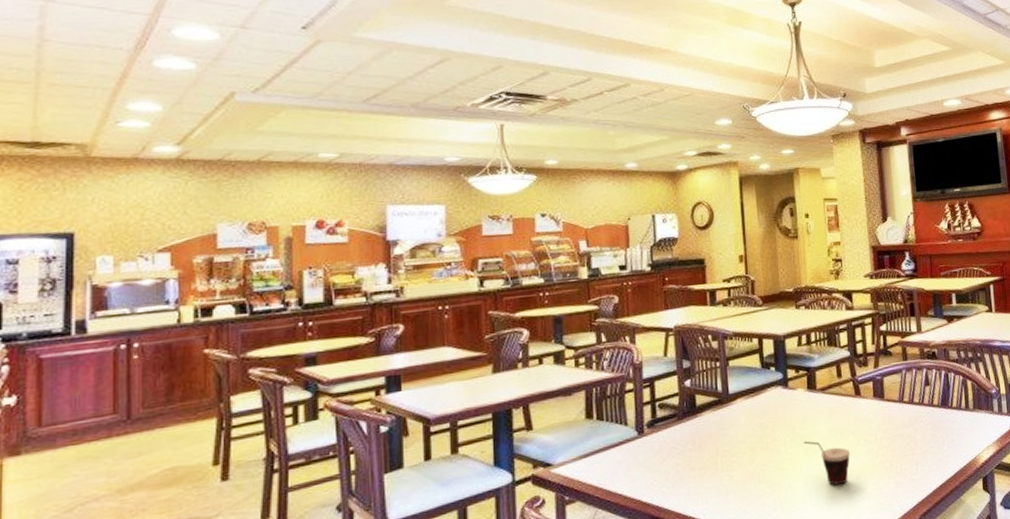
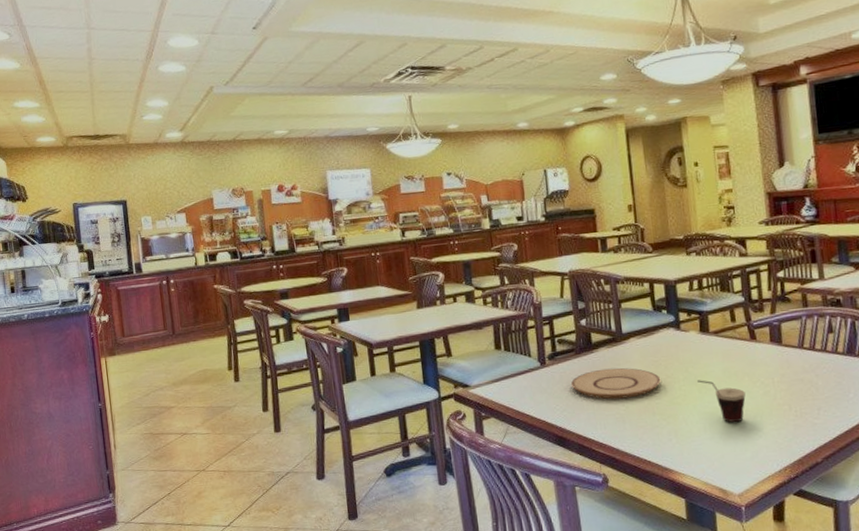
plate: none [671,432,768,470] -> present [570,368,661,399]

